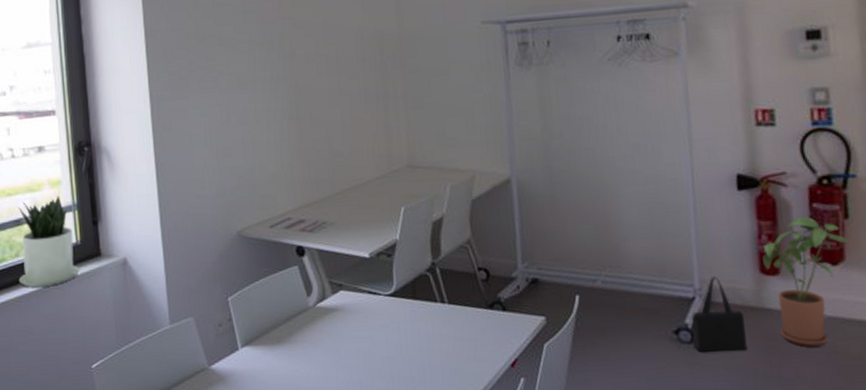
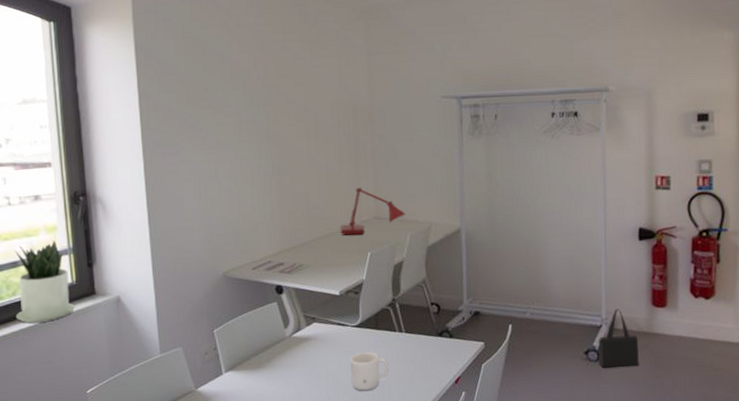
desk lamp: none [368,131,444,187] -> present [340,187,406,236]
mug: none [384,325,431,374] -> present [350,351,390,391]
house plant: present [762,217,849,347] -> none [655,262,719,363]

